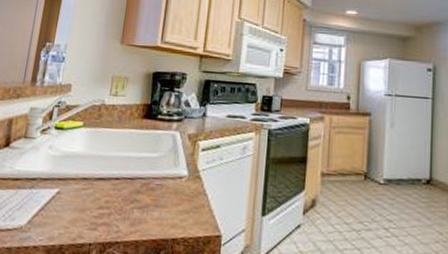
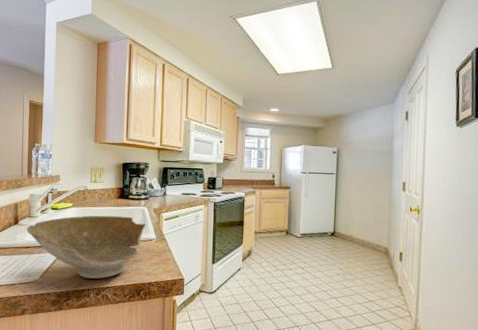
bowl: none [19,139,176,230] -> present [27,215,146,279]

